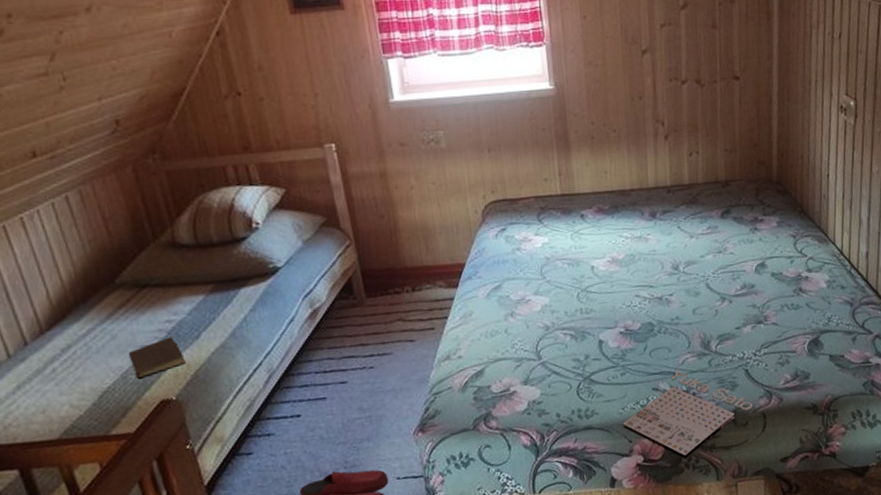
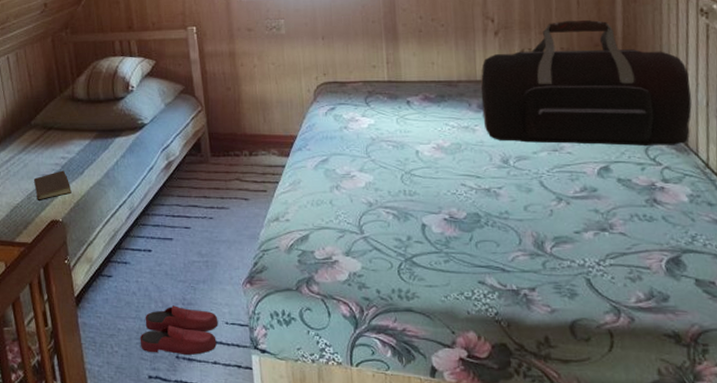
magazine: present [622,369,753,460] -> none [445,265,596,364]
duffel bag: none [652,119,832,248] -> present [480,19,692,146]

